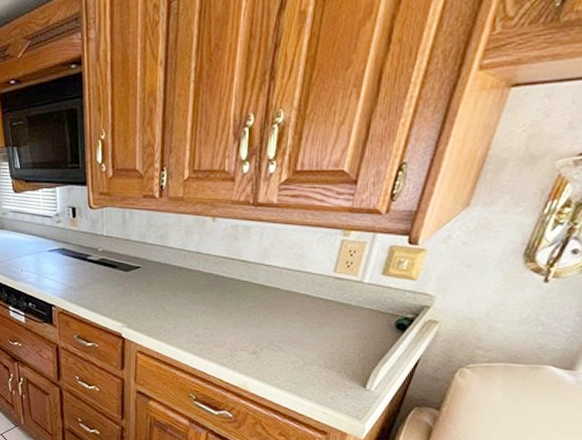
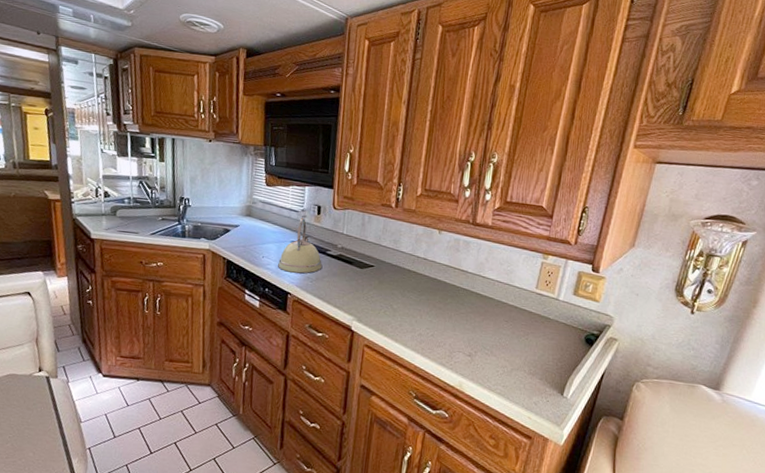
kettle: none [38,223,85,284] -> present [278,217,323,274]

